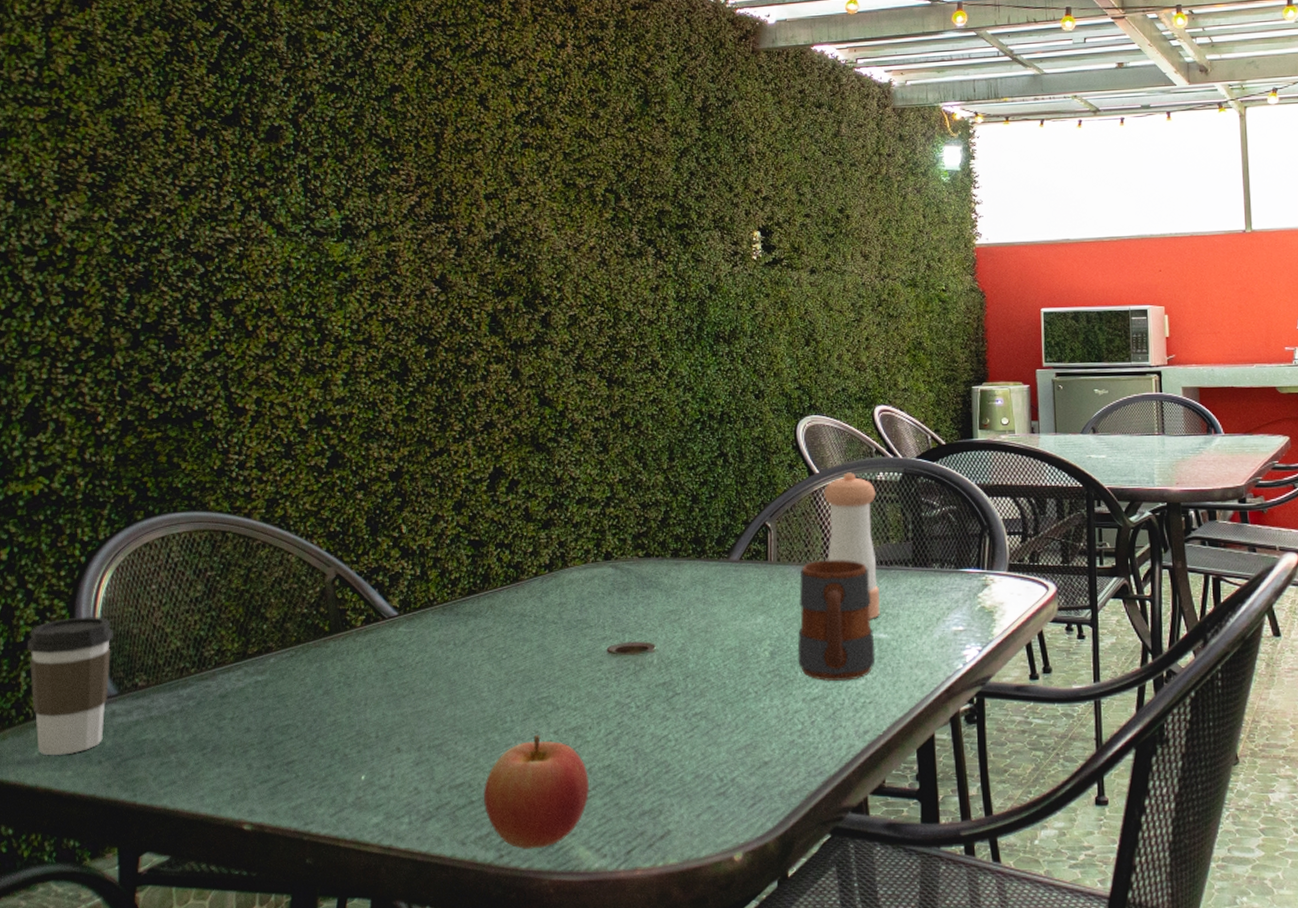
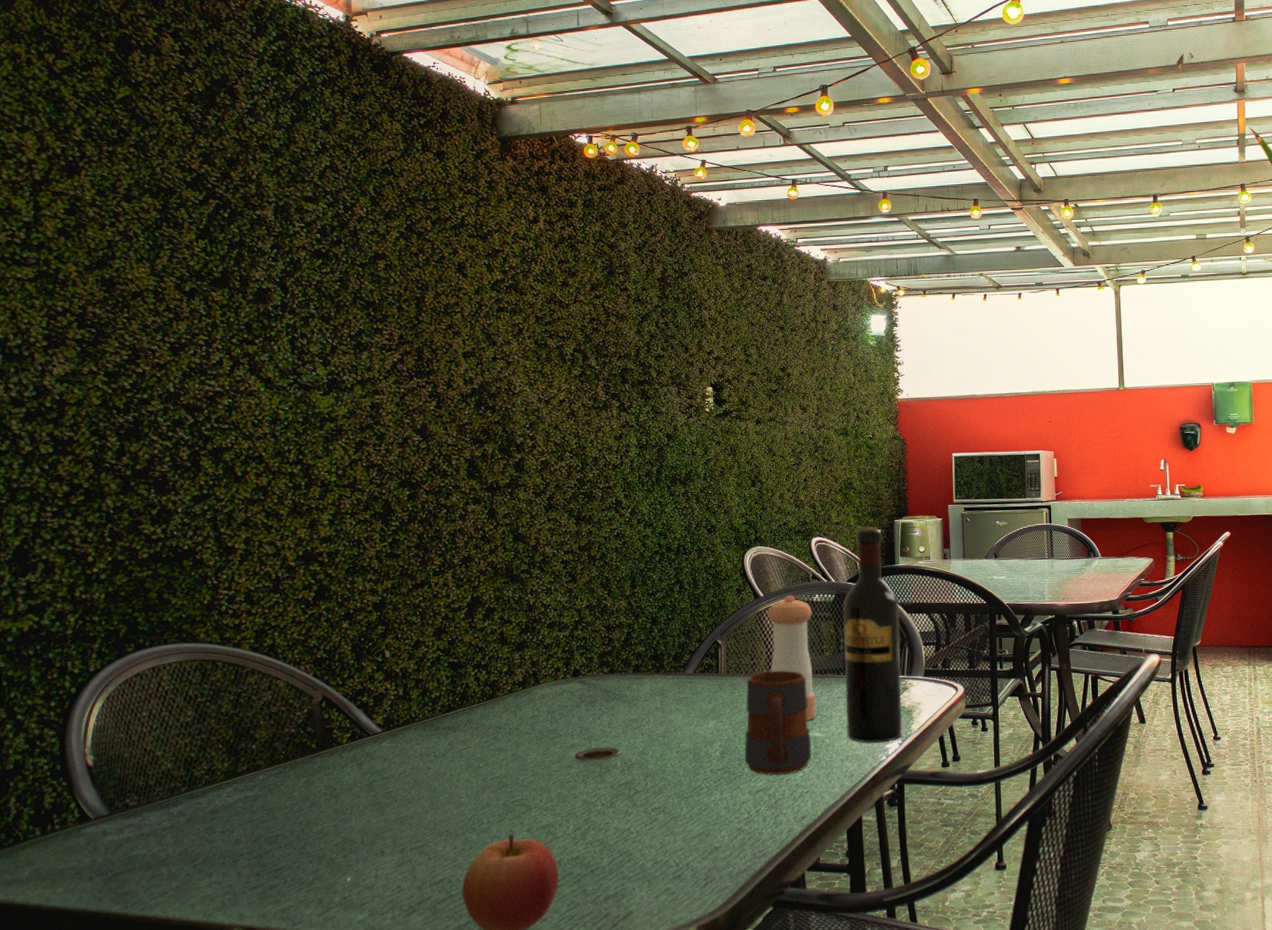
coffee cup: present [27,617,113,755] -> none [16,743,104,874]
wine bottle: none [911,394,982,648] -> present [843,527,902,743]

